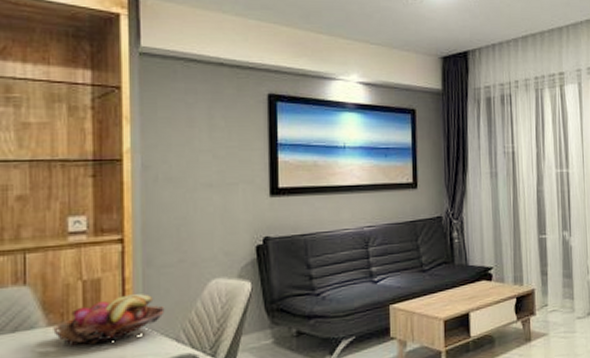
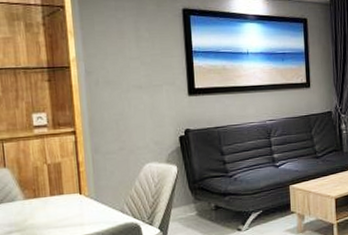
fruit basket: present [53,294,165,346] -> none [28,175,111,215]

